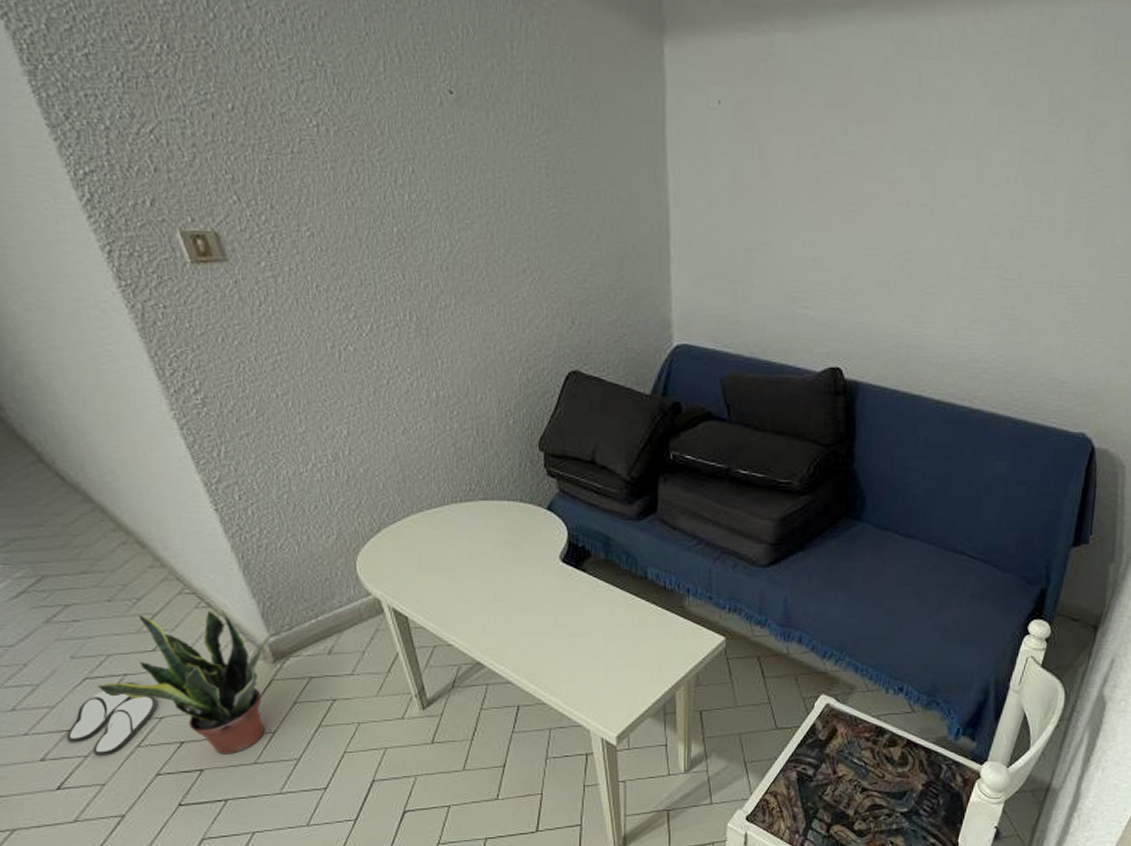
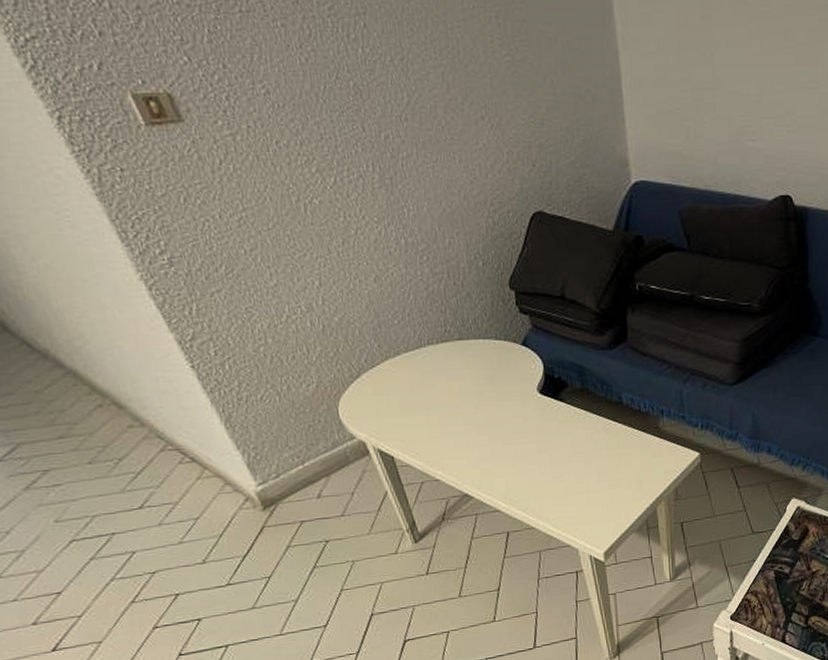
slippers: present [65,682,158,756] -> none [56,541,149,615]
potted plant: present [97,610,275,754] -> none [85,463,262,603]

